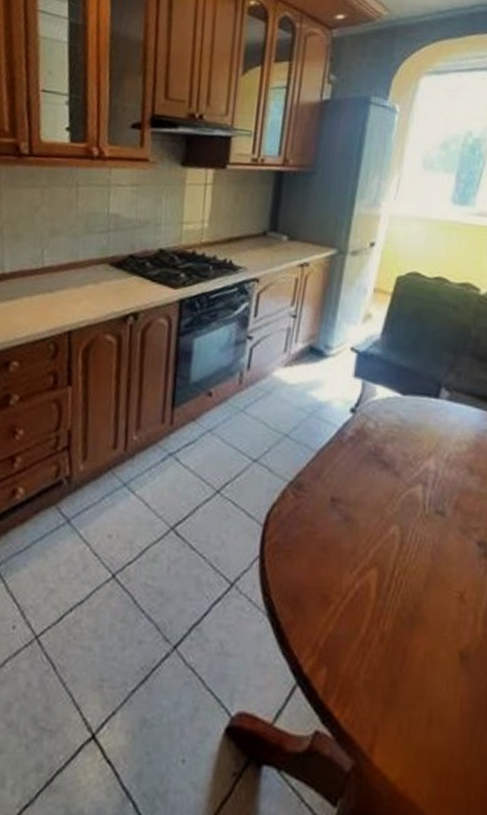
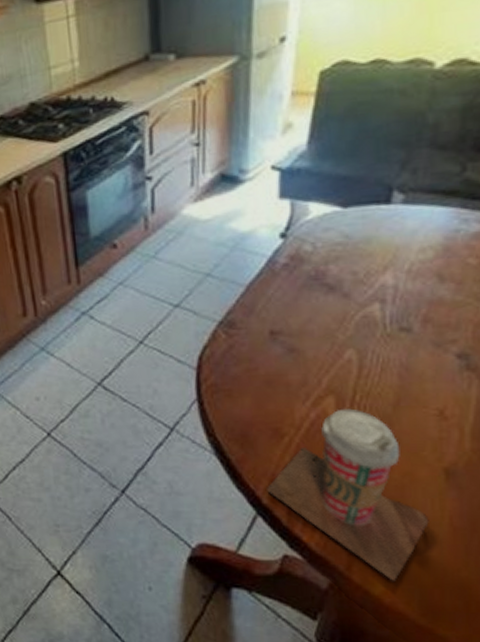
coffee cup: none [309,582,444,766] -> present [267,408,429,581]

